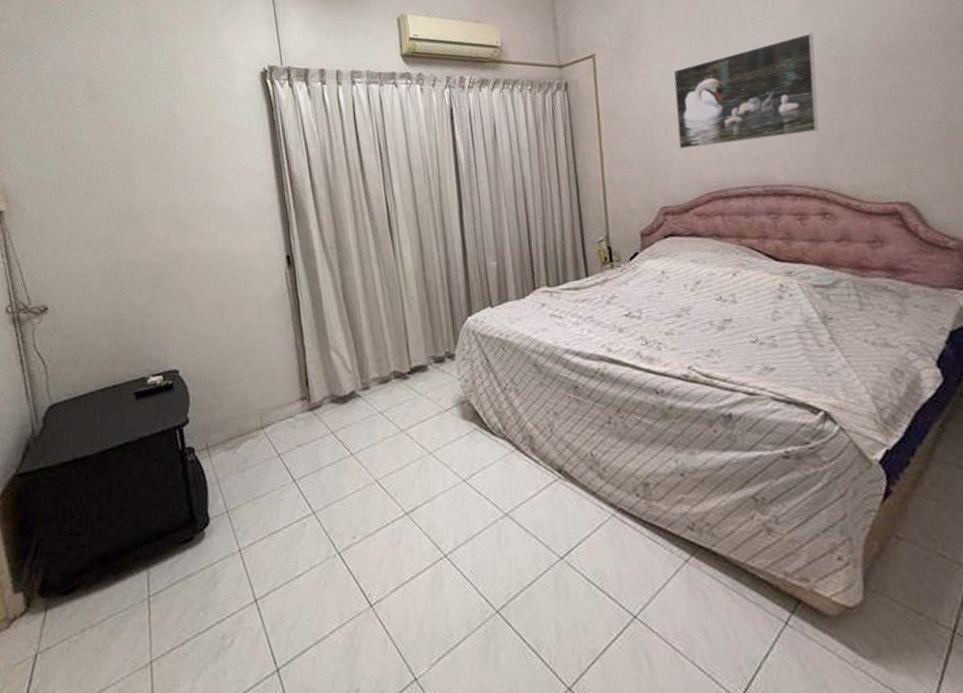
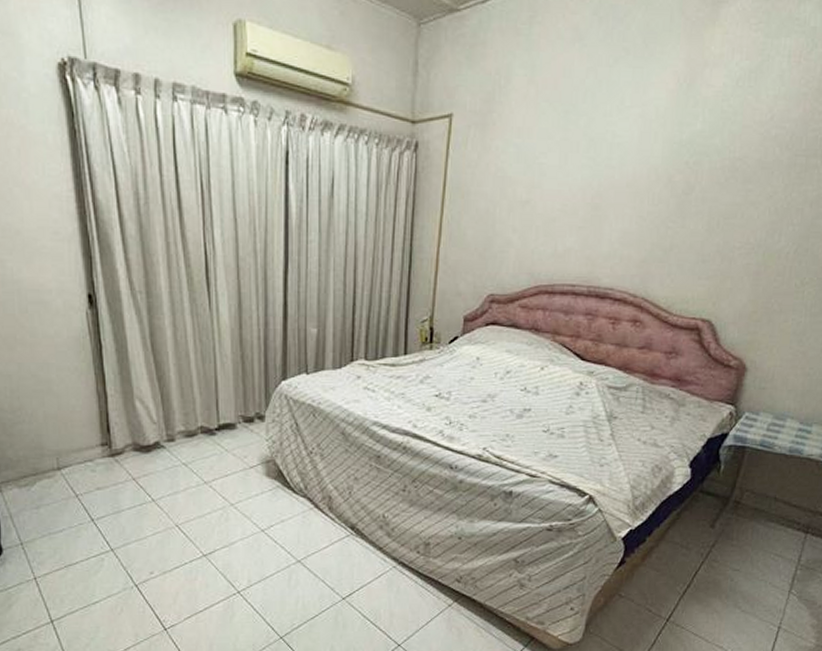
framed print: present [673,32,819,150] -> none [518,130,674,239]

